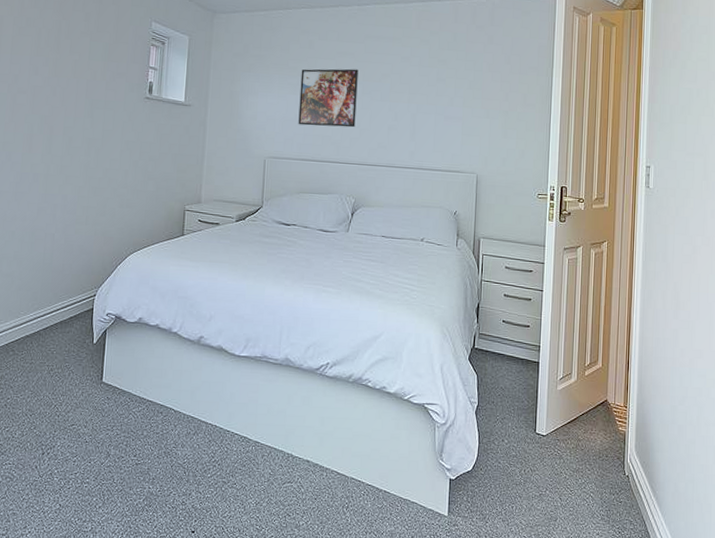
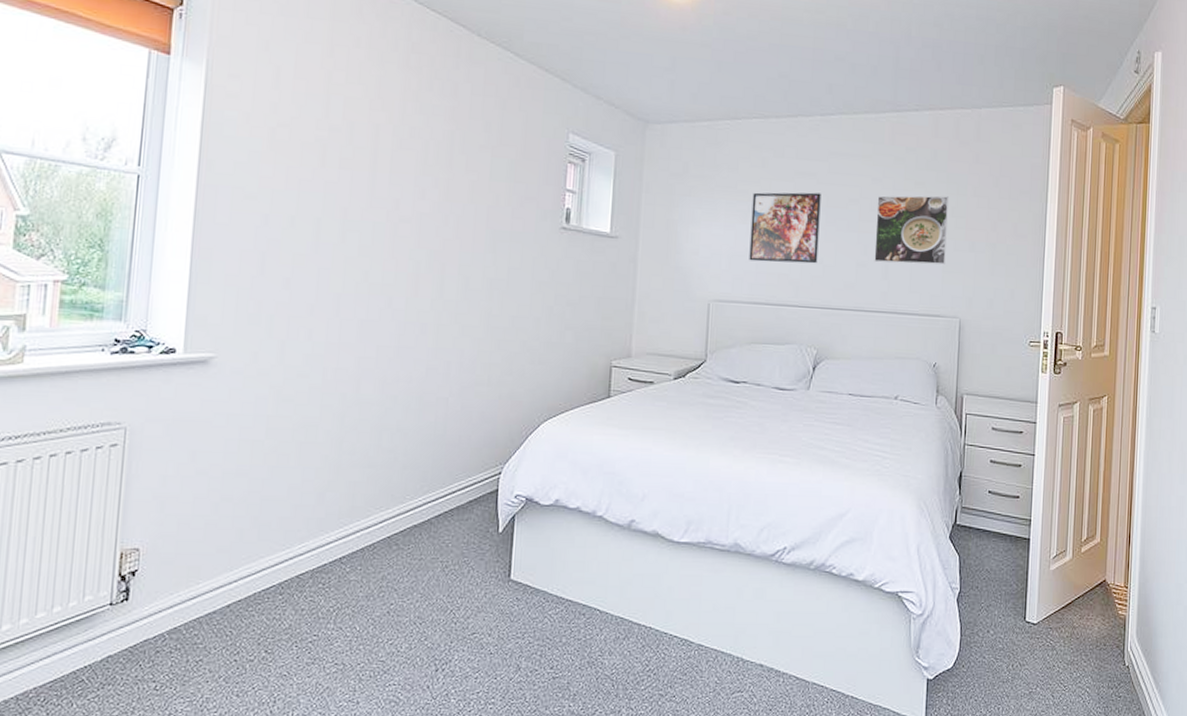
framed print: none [403,71,468,129] -> present [874,195,950,265]

